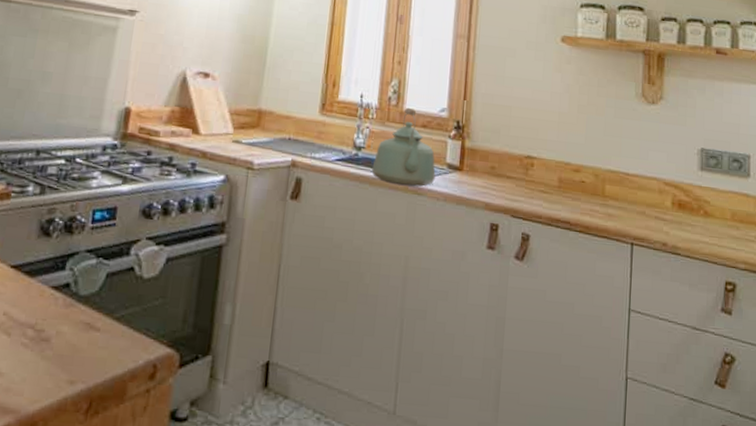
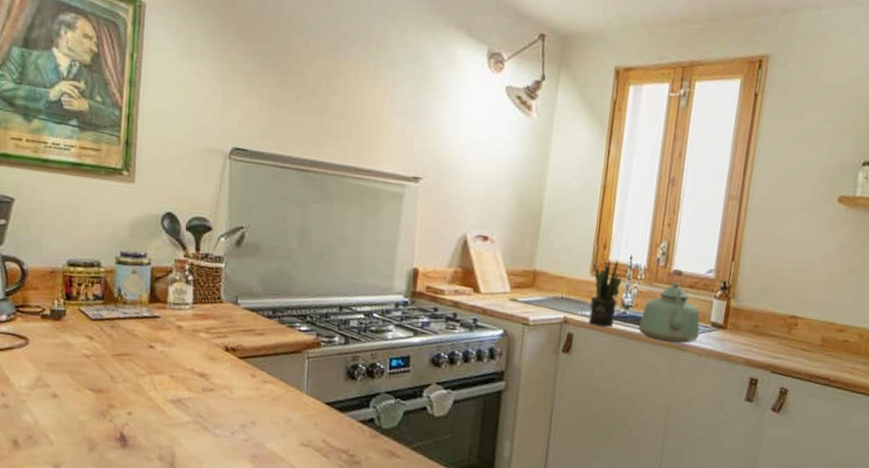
potted plant: none [318,96,353,171] -> present [588,258,622,328]

